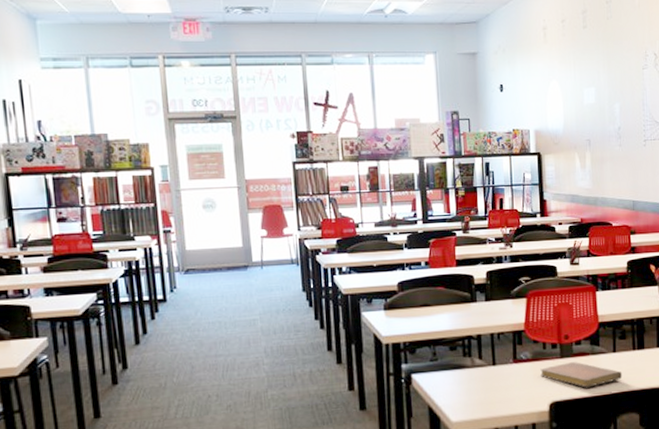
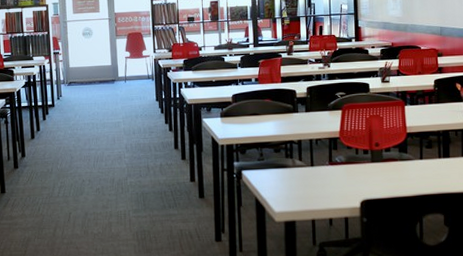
notebook: present [540,362,623,388] -> none [353,166,429,189]

